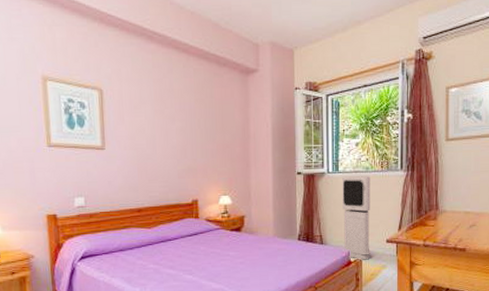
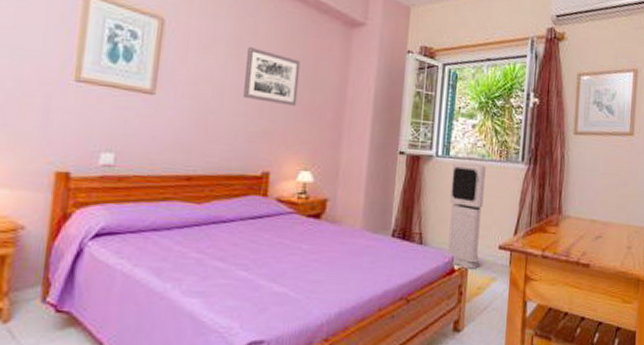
wall art: none [168,103,211,146] -> present [243,47,301,107]

